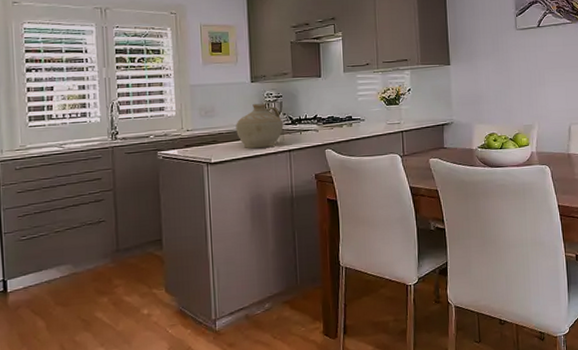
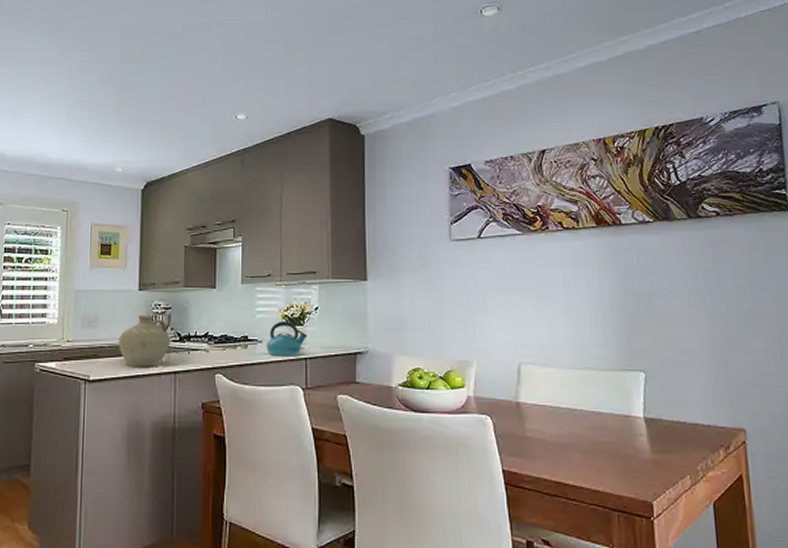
kettle: none [368,101,403,132] -> present [266,321,308,357]

